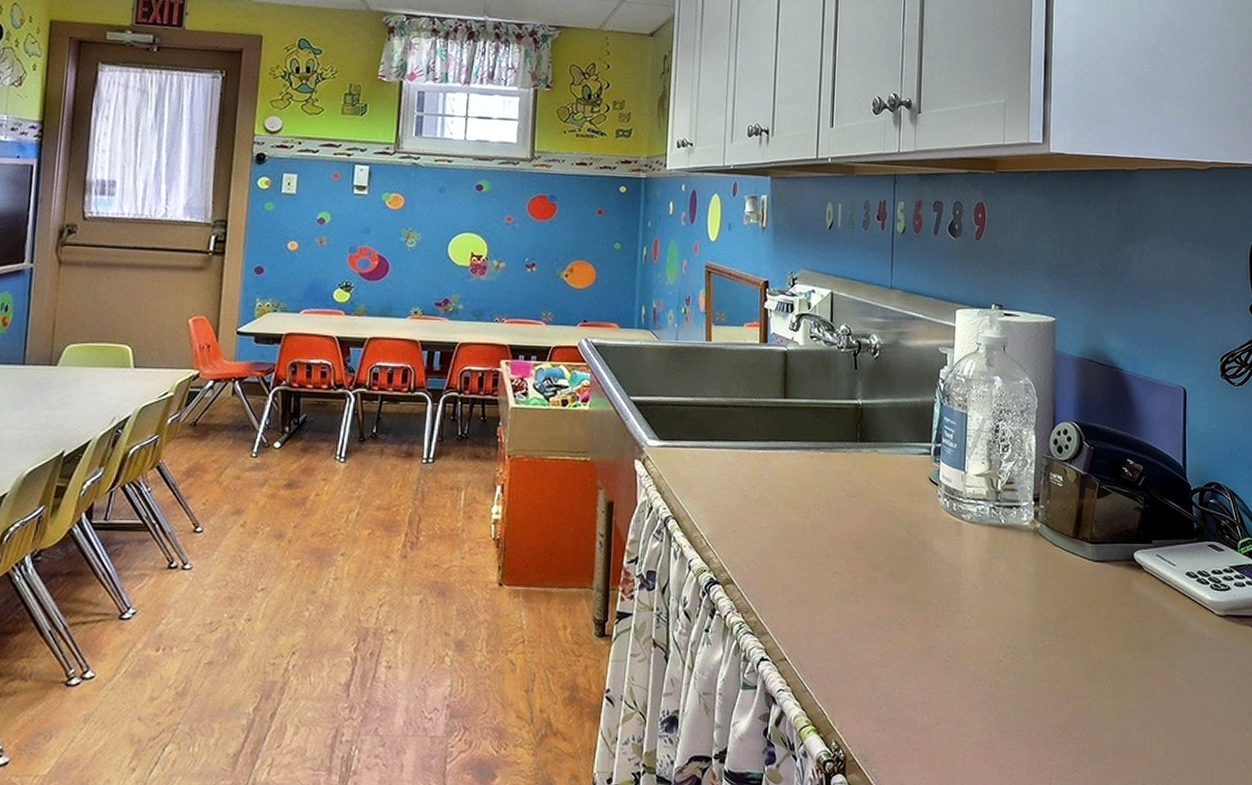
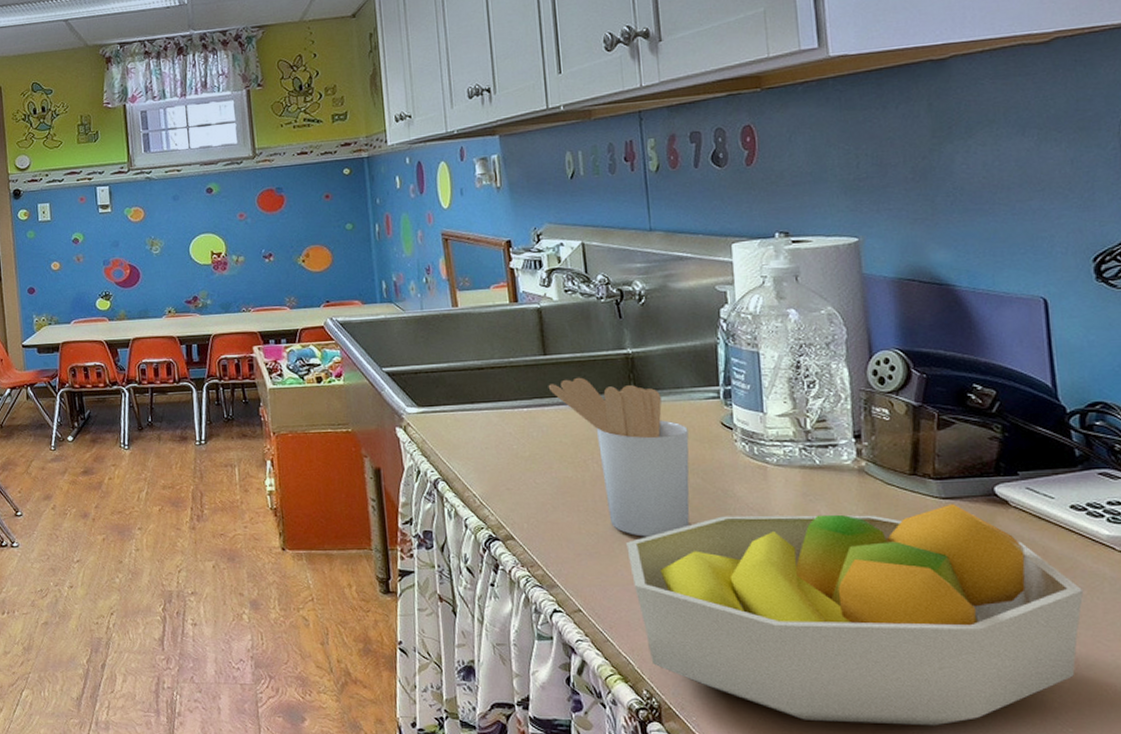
utensil holder: none [784,423,901,586] -> present [548,377,690,537]
fruit bowl: none [834,566,1189,775] -> present [626,503,1084,726]

